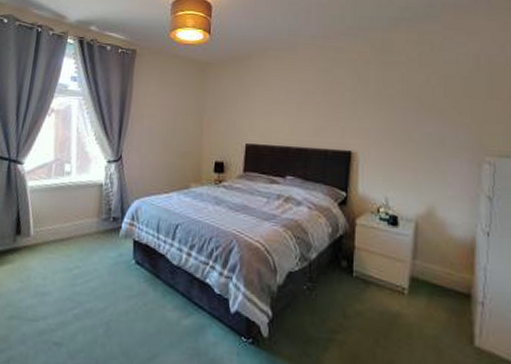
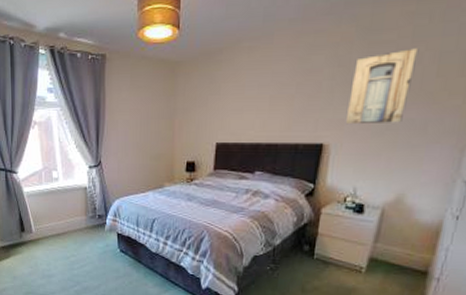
wall art: none [370,70,426,136] -> present [345,48,419,125]

